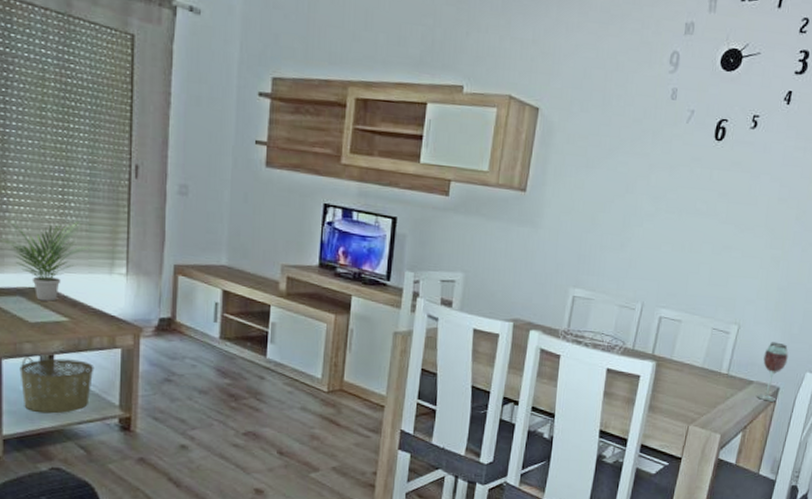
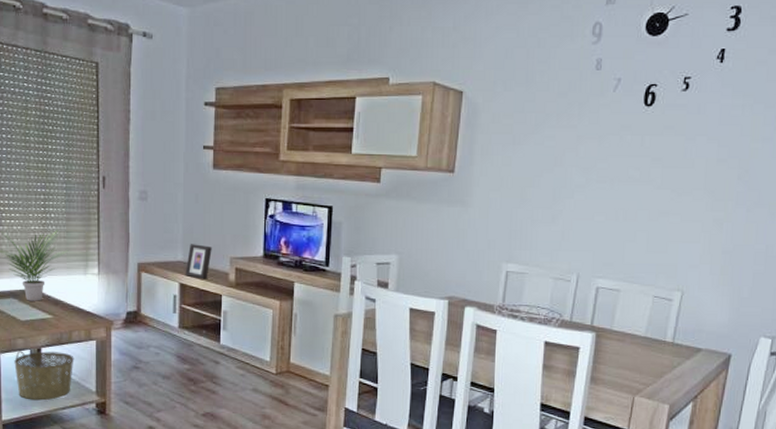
picture frame: none [229,247,261,287] -> present [185,244,212,279]
wineglass: present [757,342,789,402] -> none [706,307,739,369]

